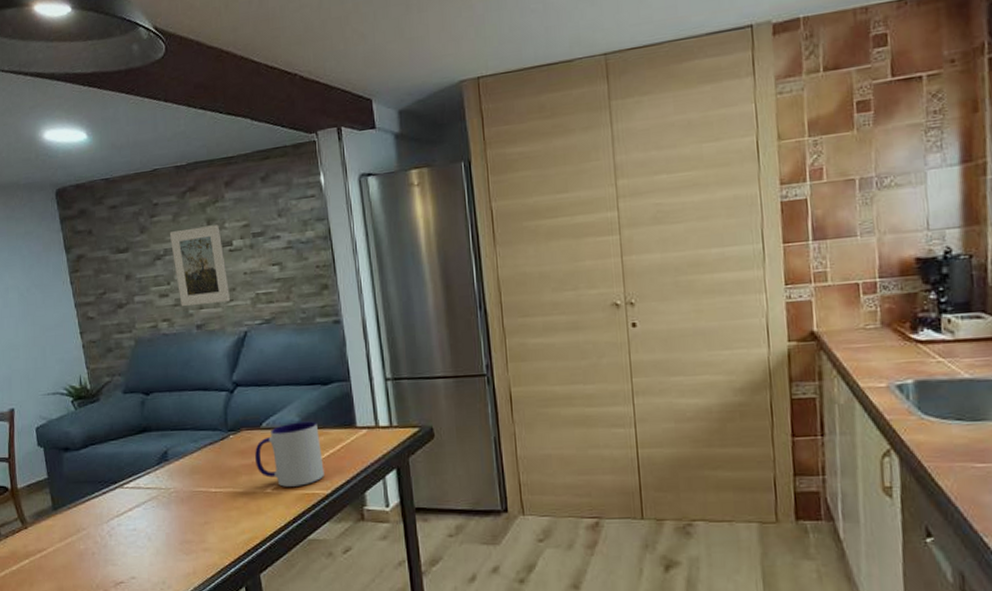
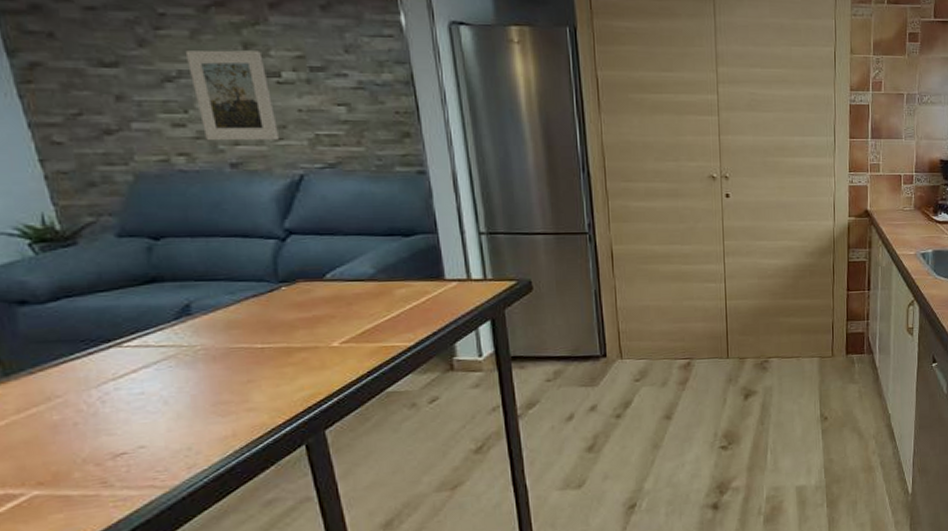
mug: present [255,421,324,487] -> none [316,273,406,341]

